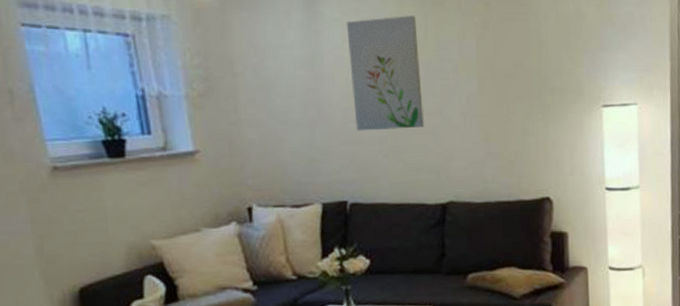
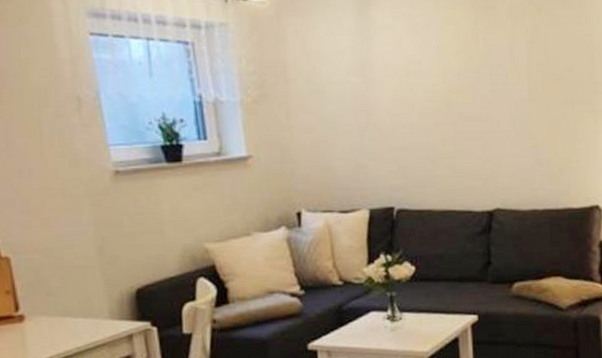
wall art: present [346,16,424,131] -> none [397,20,472,137]

